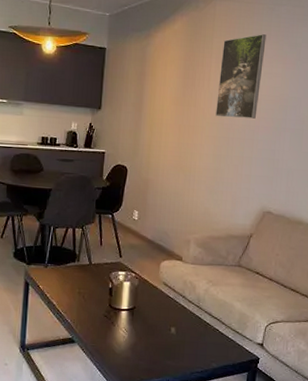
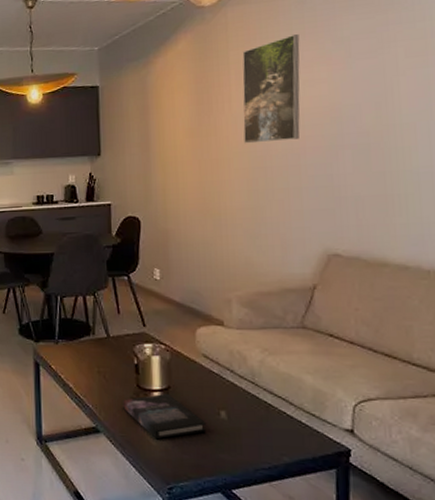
book: none [96,312,160,349] -> present [123,393,207,440]

